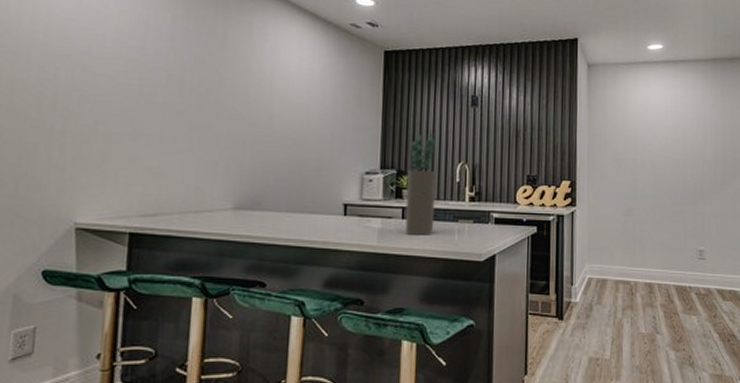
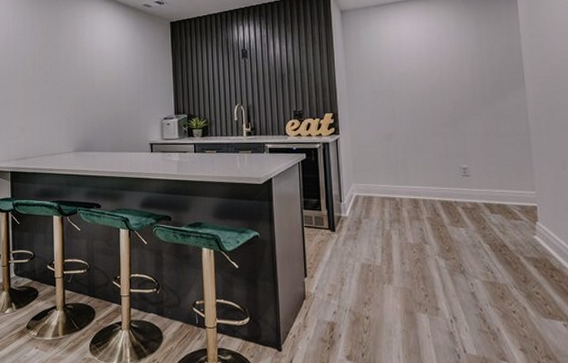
vase: present [405,130,437,235] -> none [195,80,220,165]

